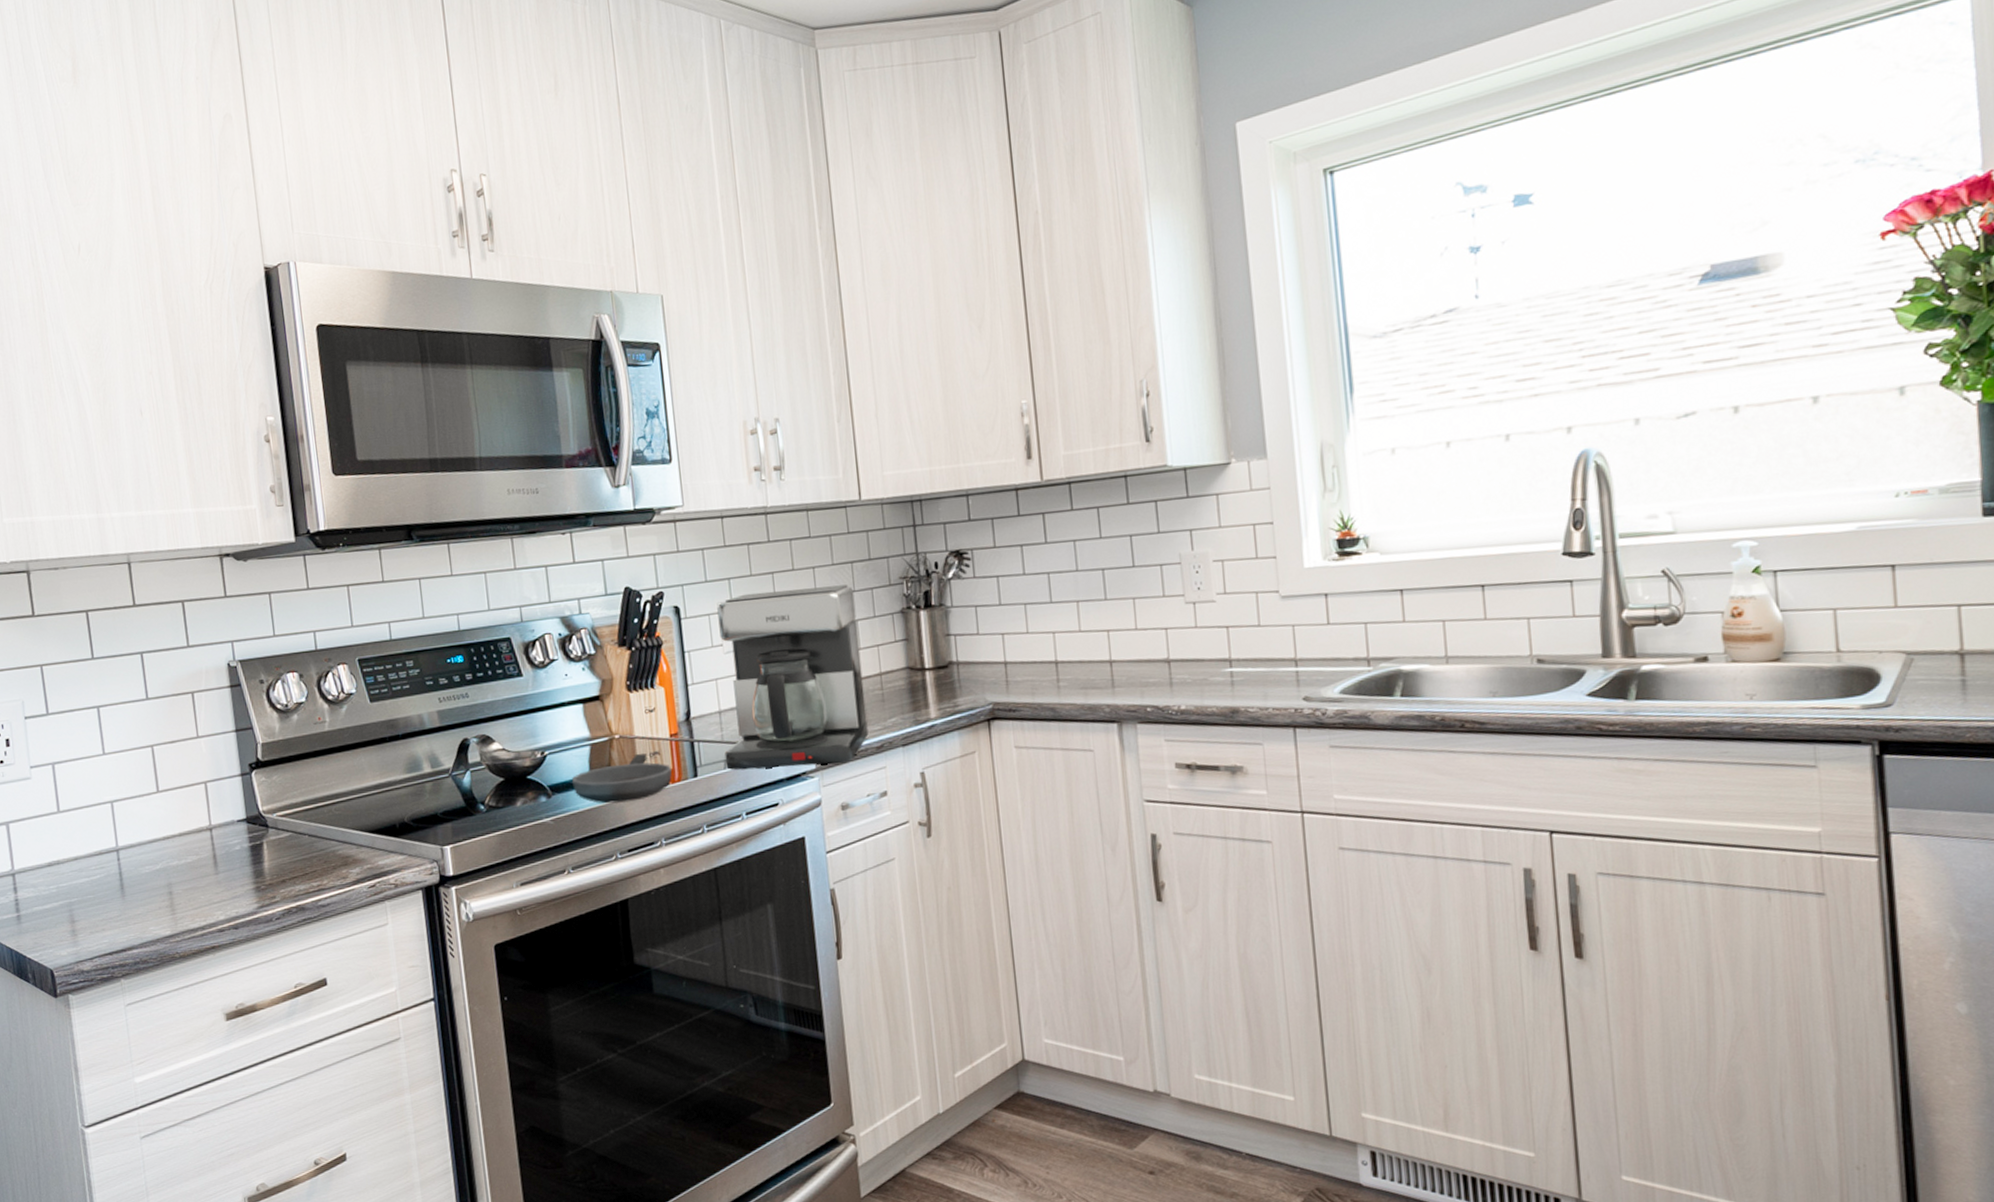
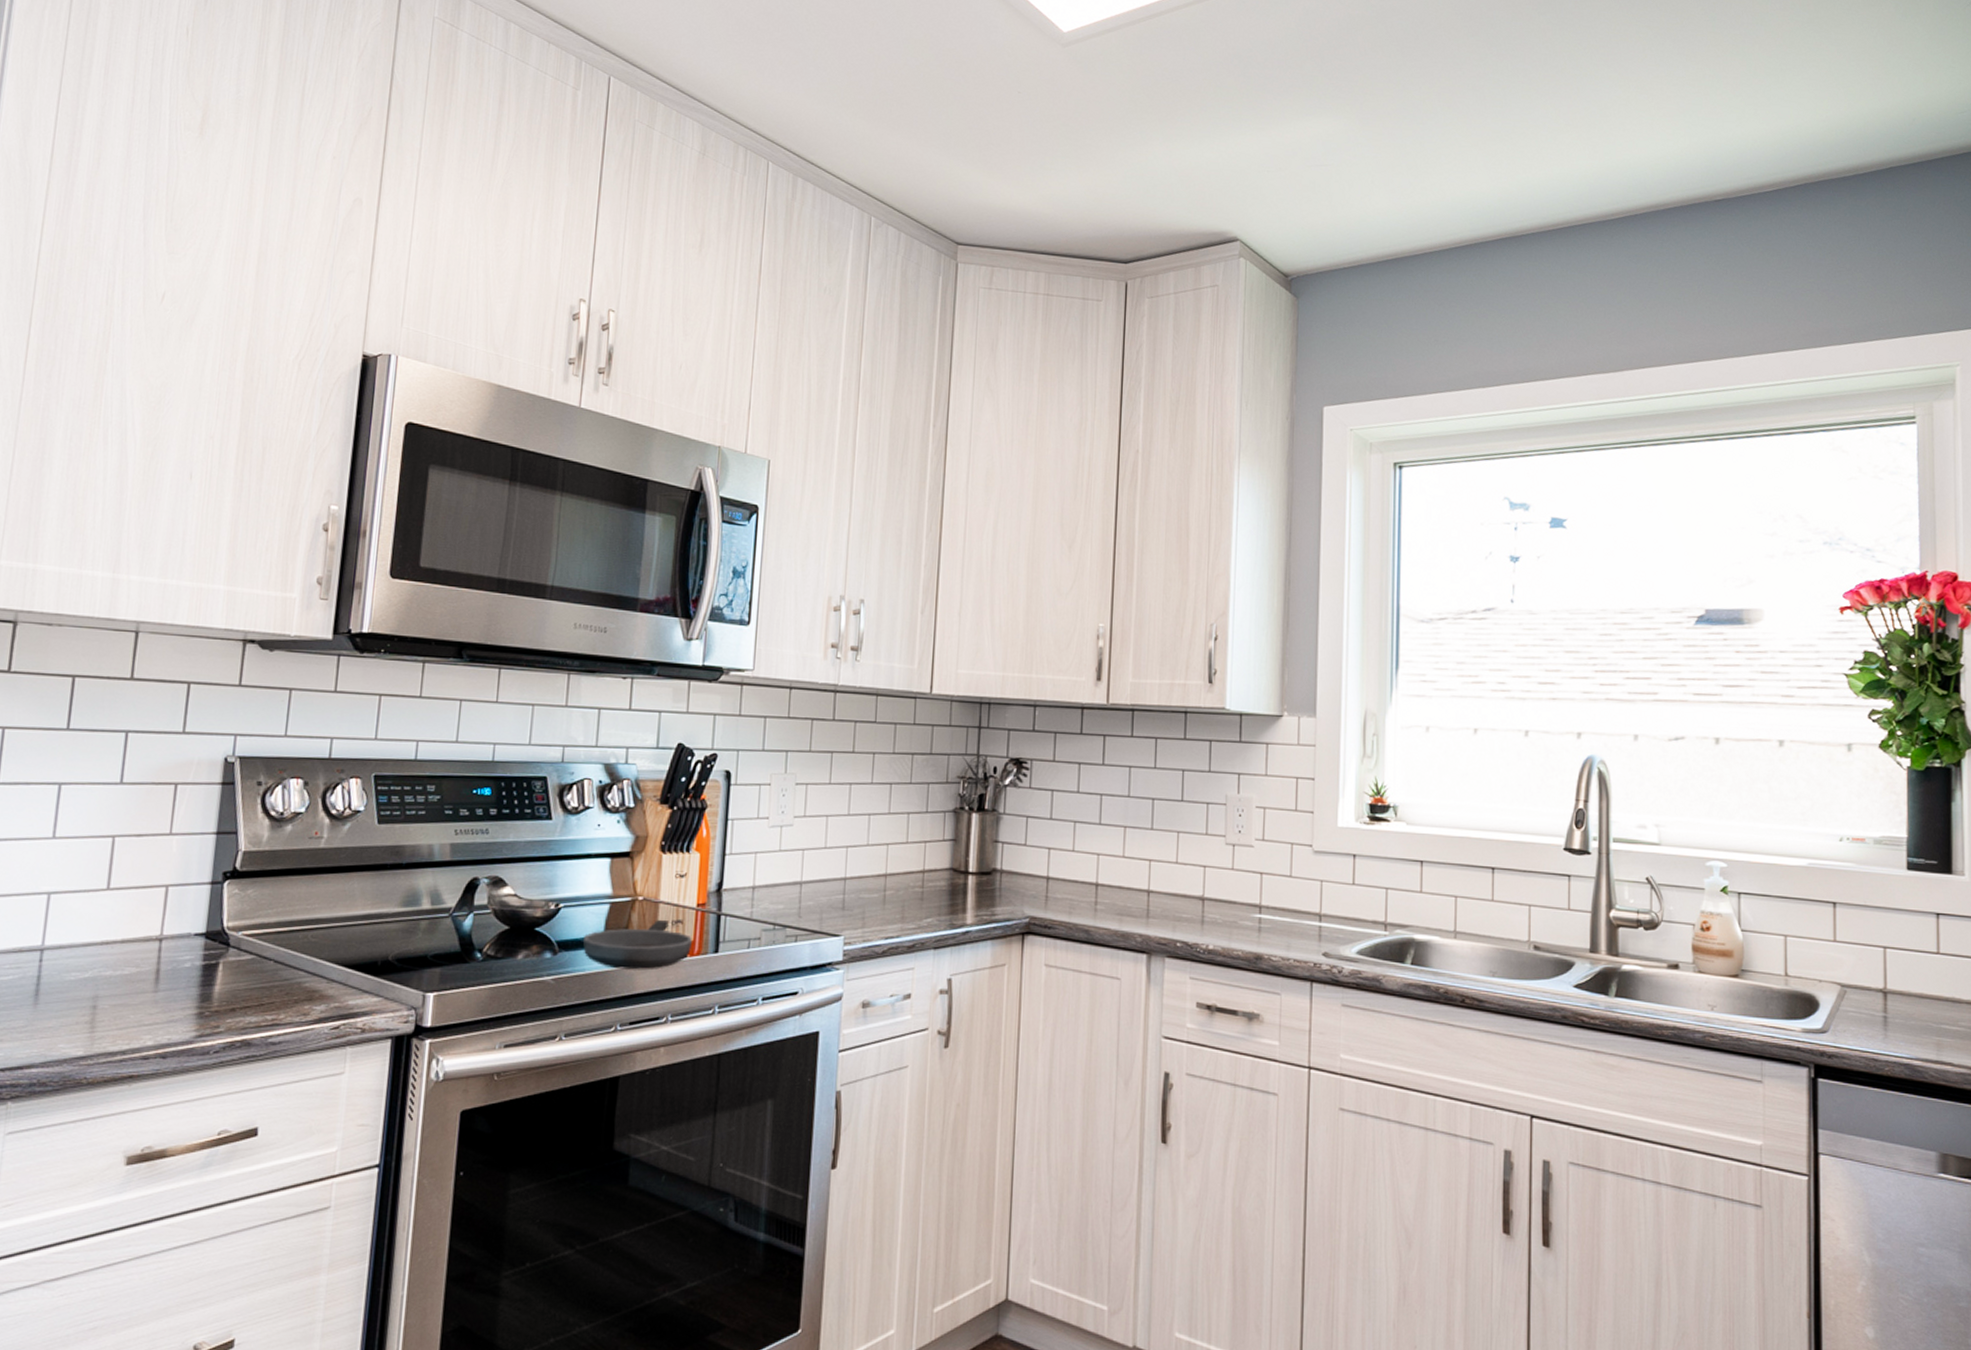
coffee maker: present [717,584,869,771] -> none [750,769,910,959]

